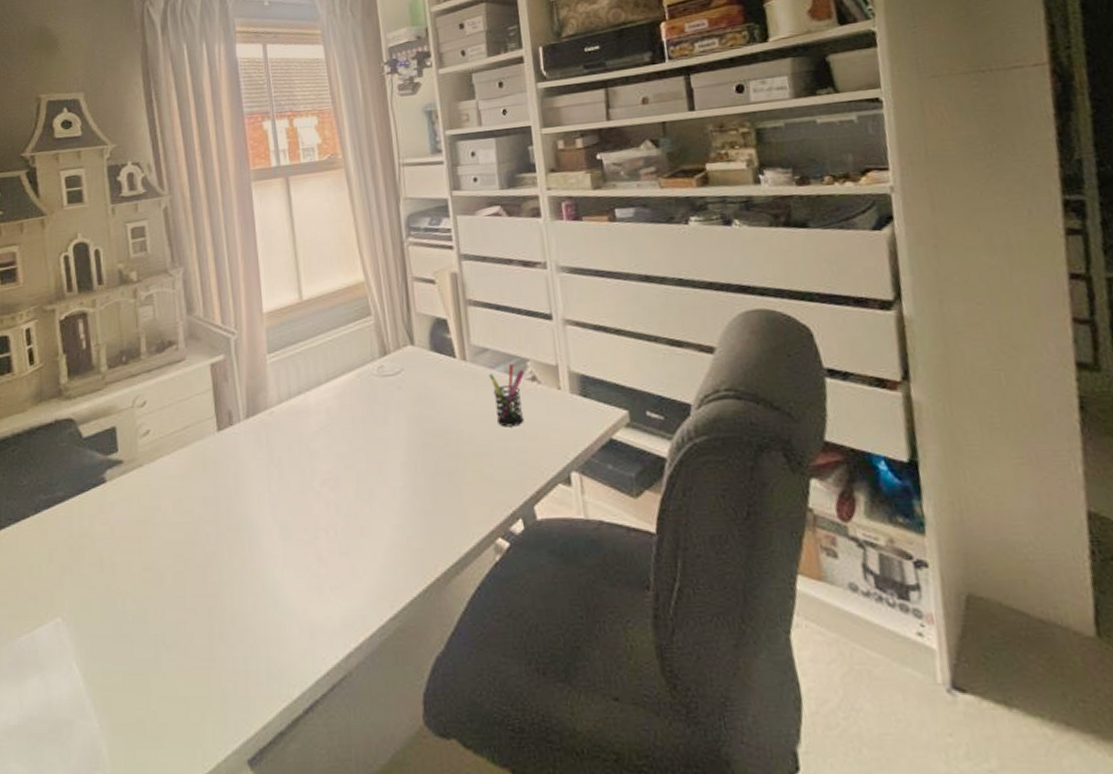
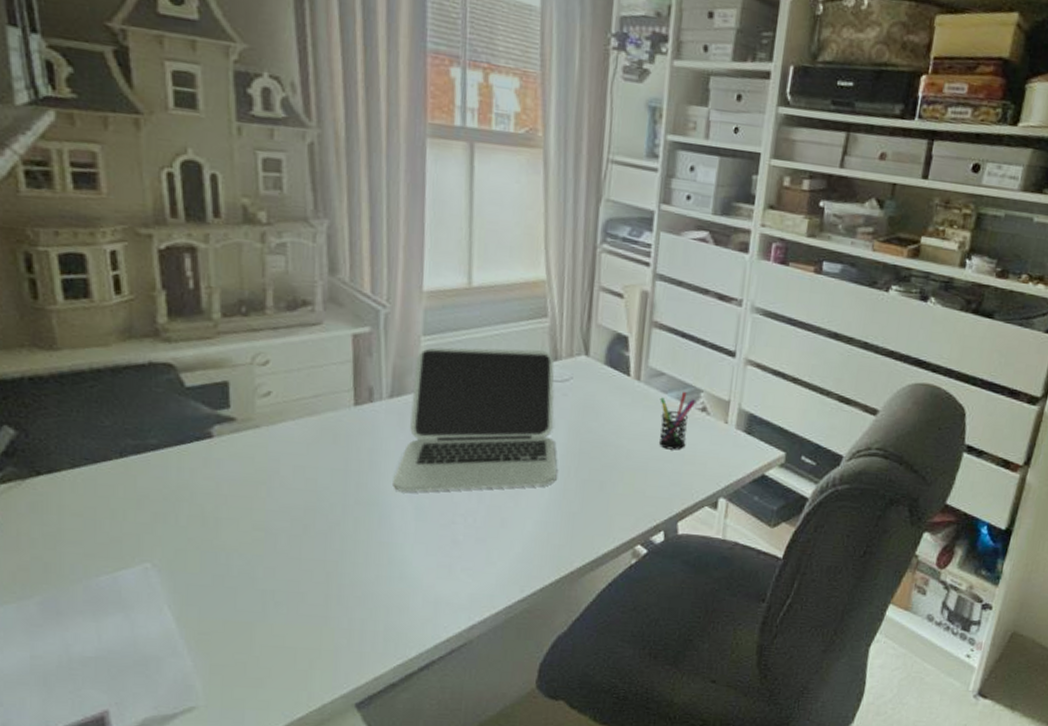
laptop: none [257,347,406,512] -> present [393,347,557,492]

